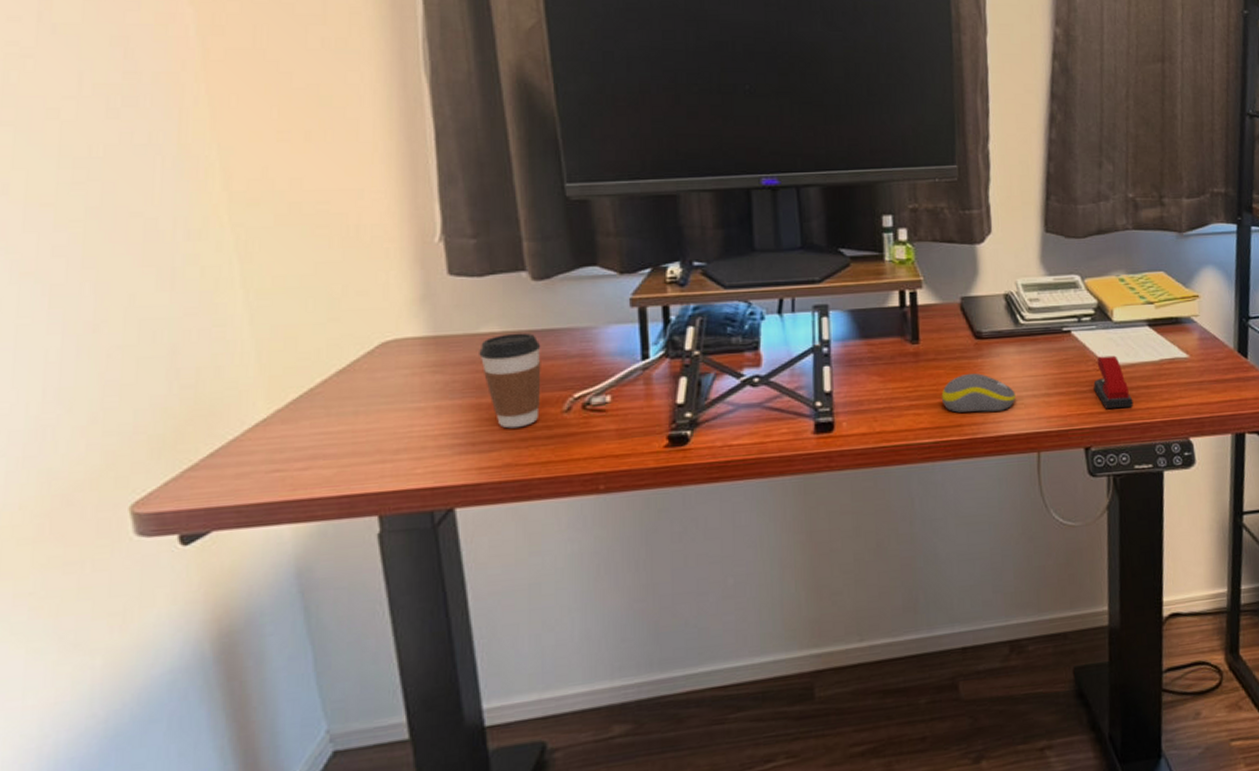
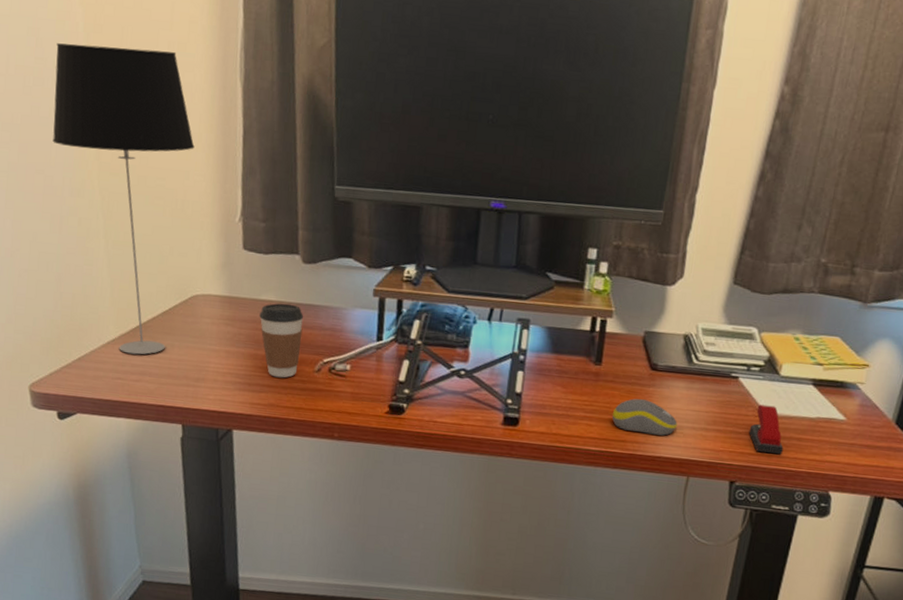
table lamp: none [155,50,369,435] -> present [53,43,195,355]

